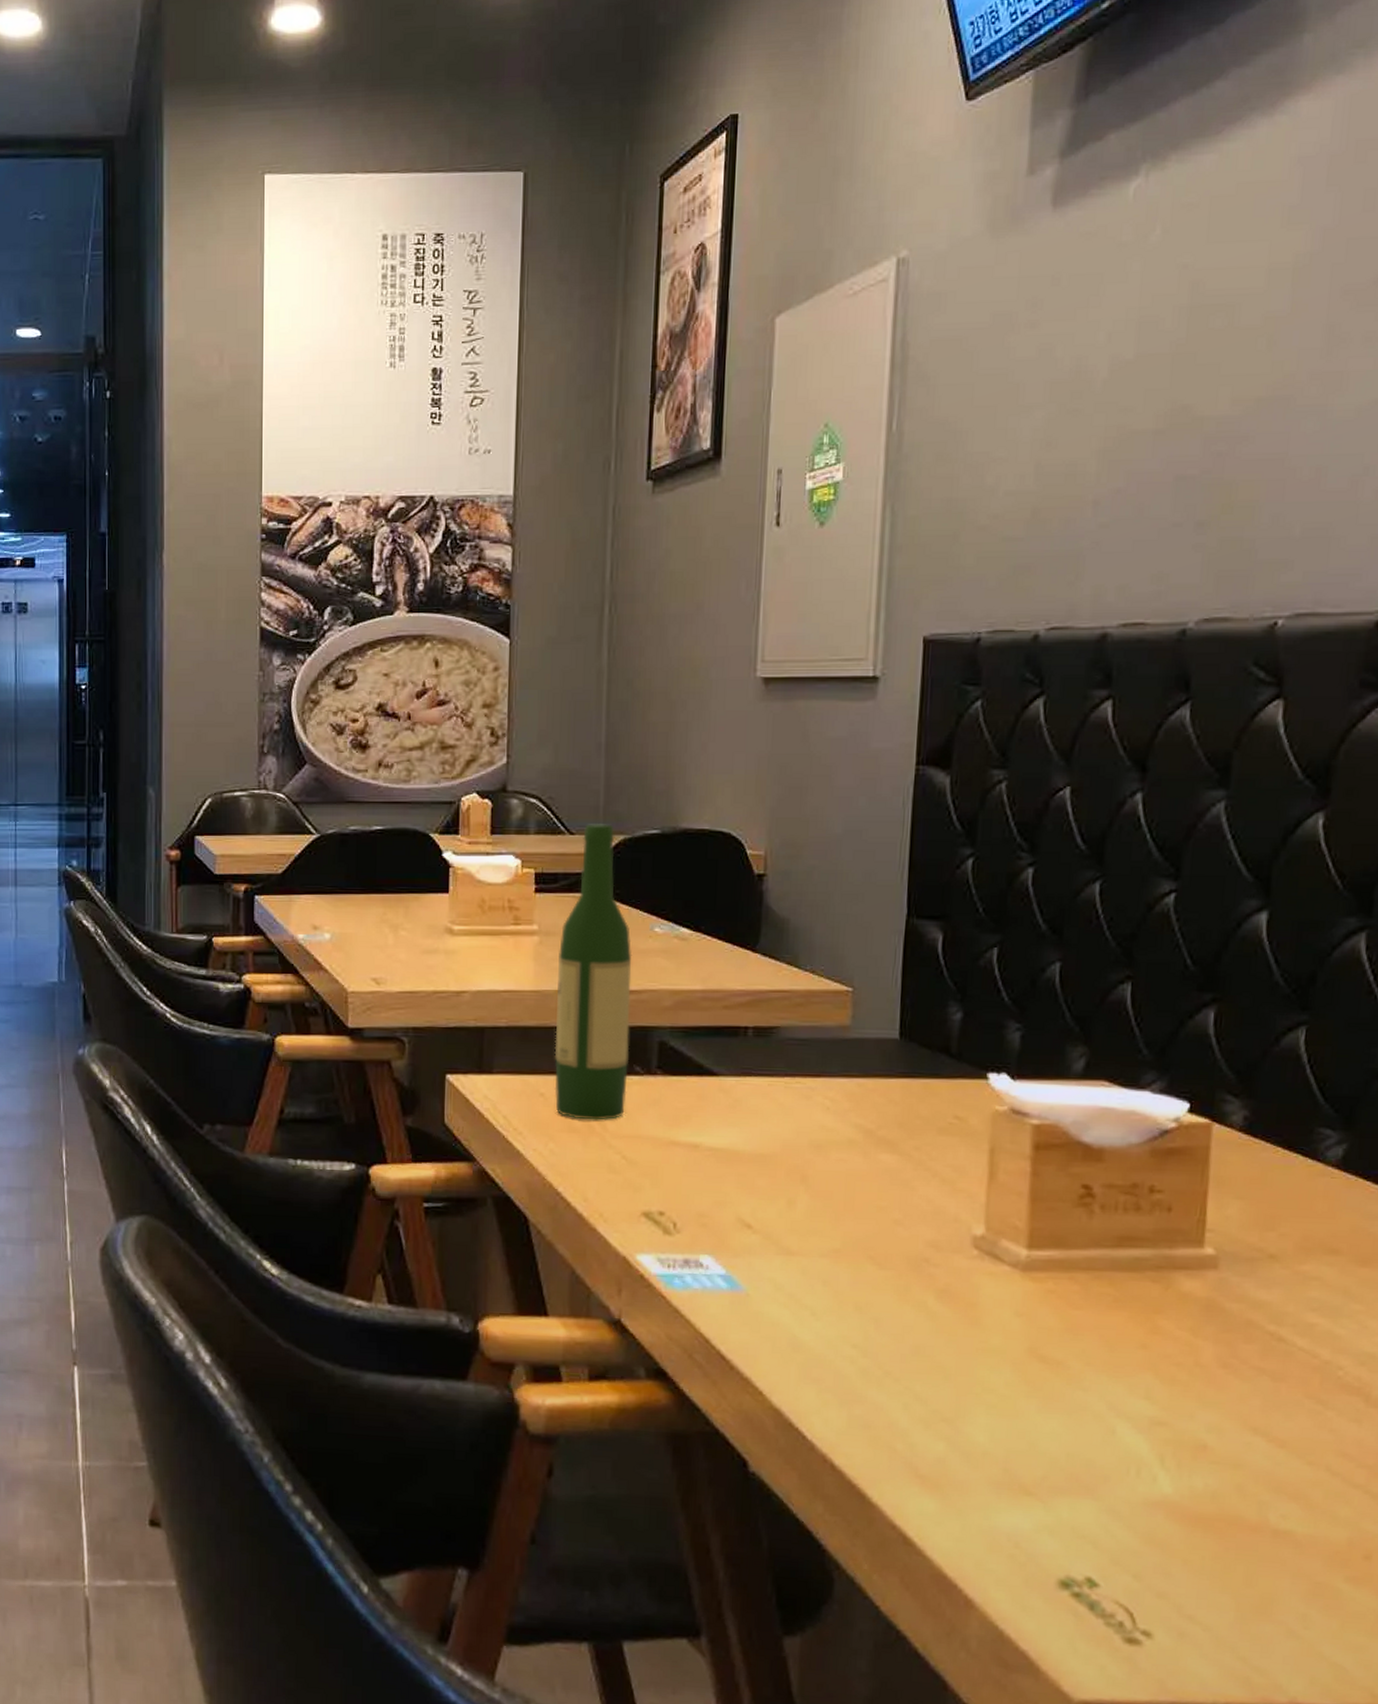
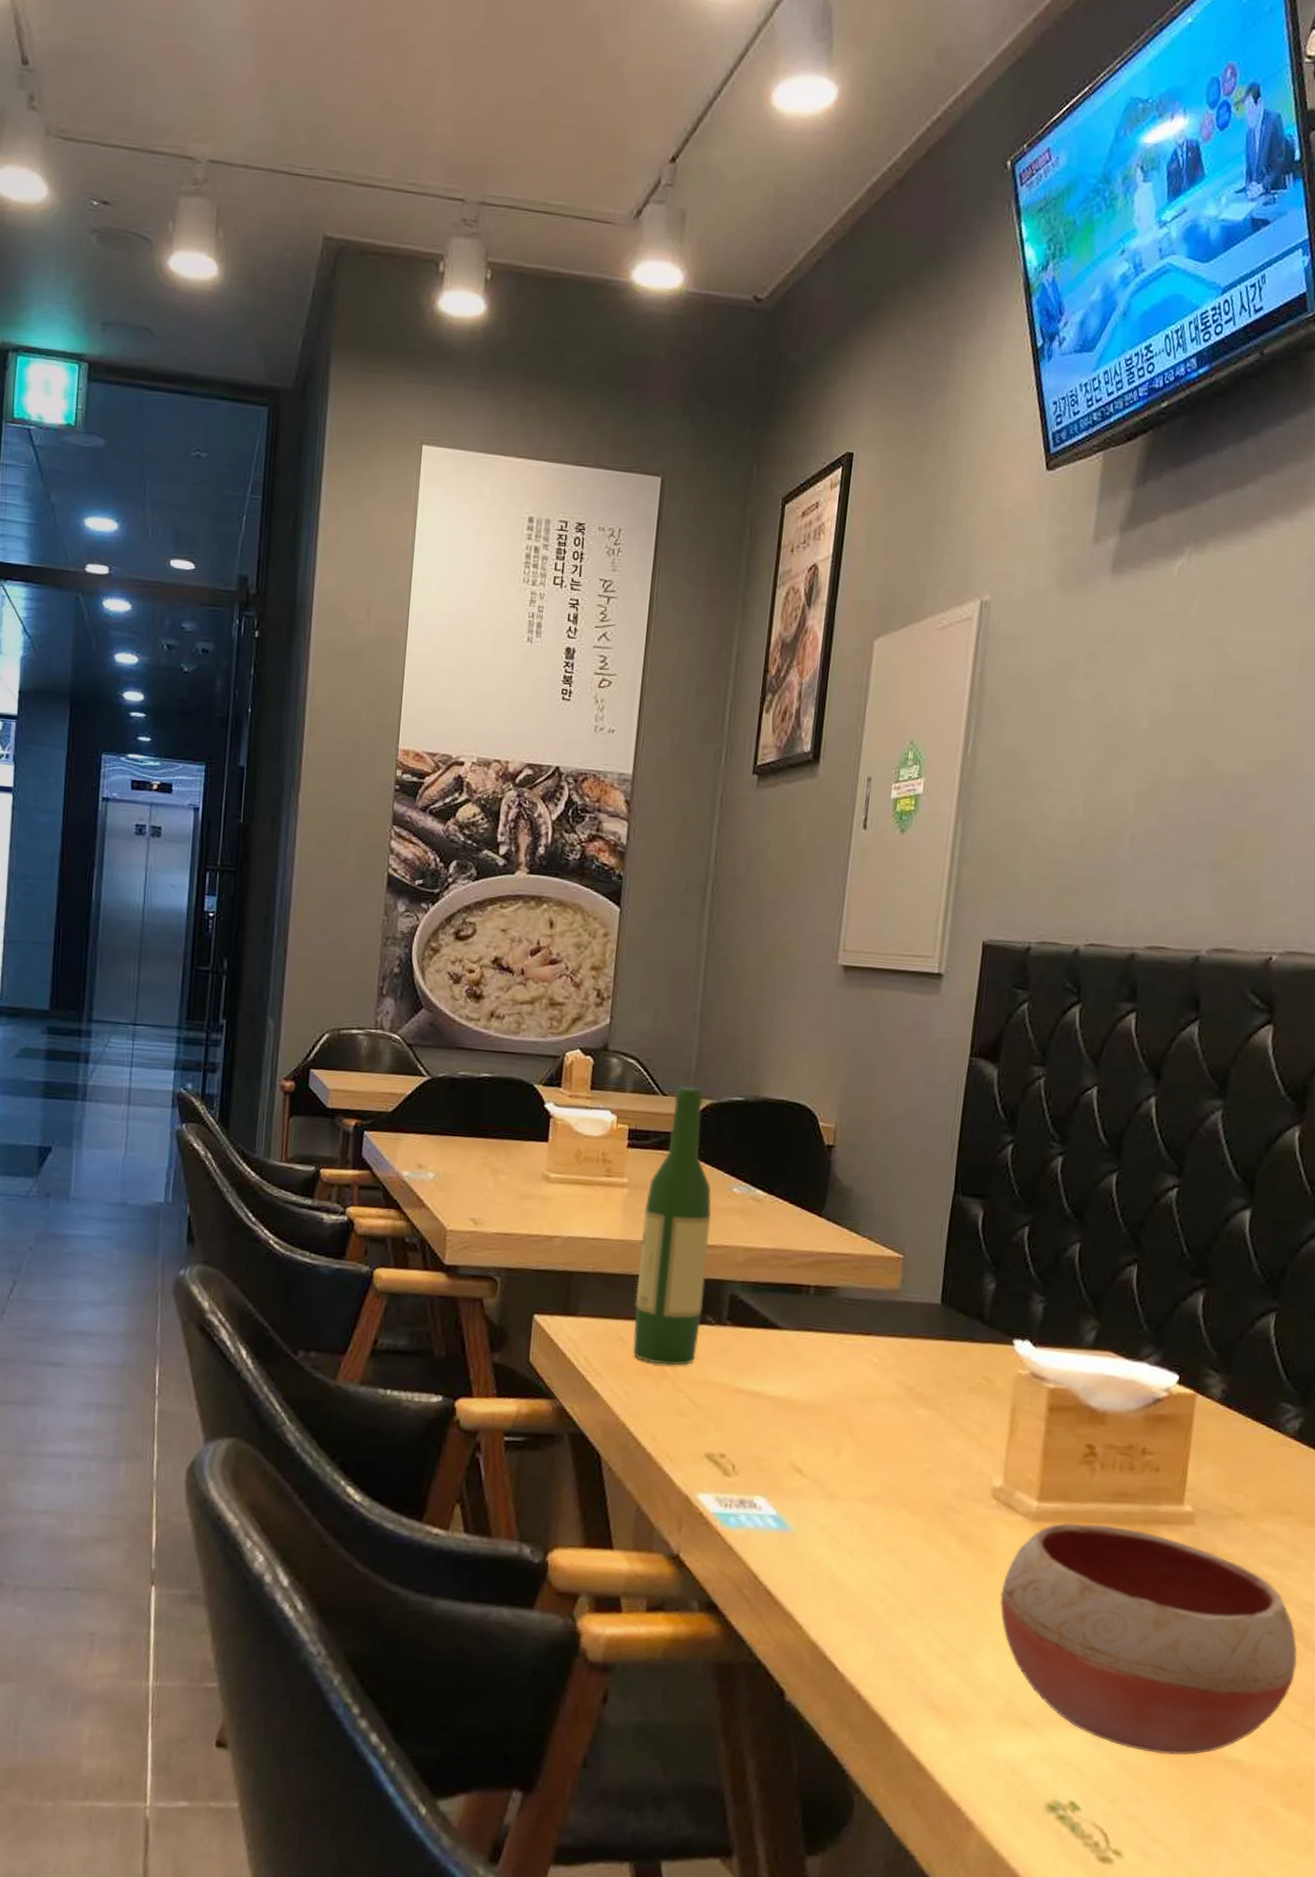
bowl: none [989,1272,1356,1526] -> present [999,1523,1297,1756]

